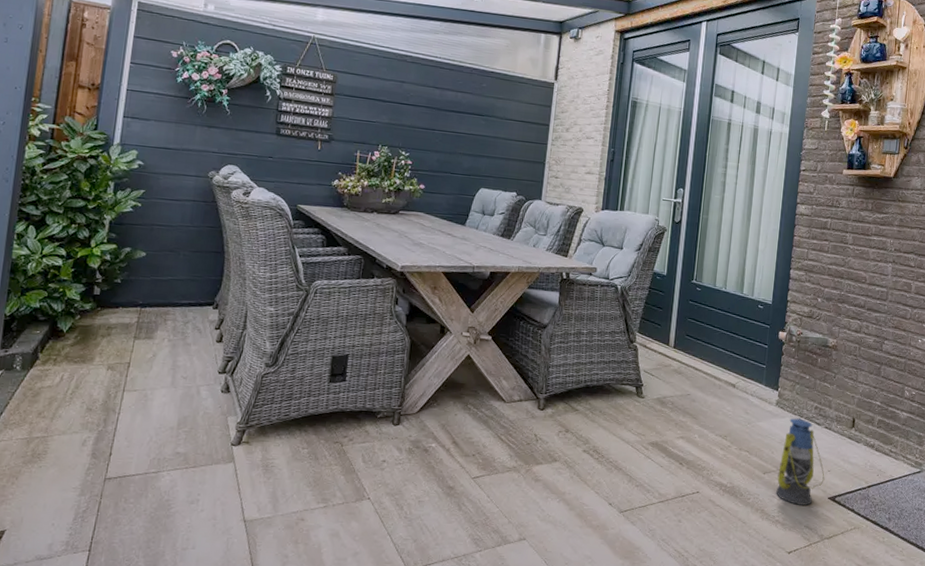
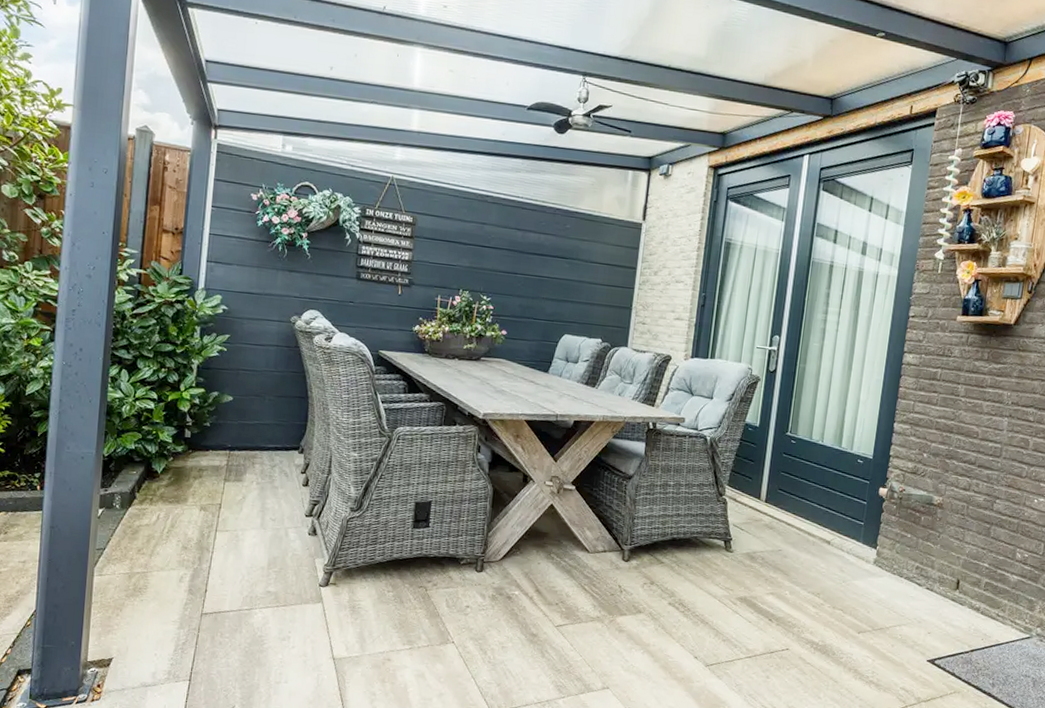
lantern: present [776,417,825,506] -> none [871,577,924,667]

